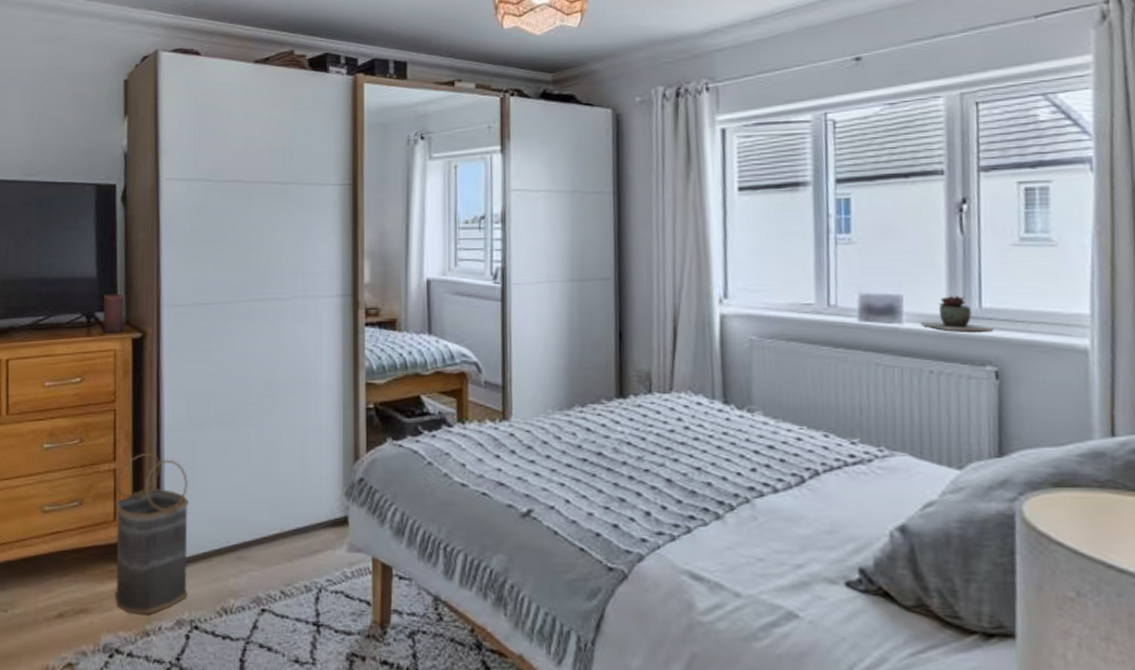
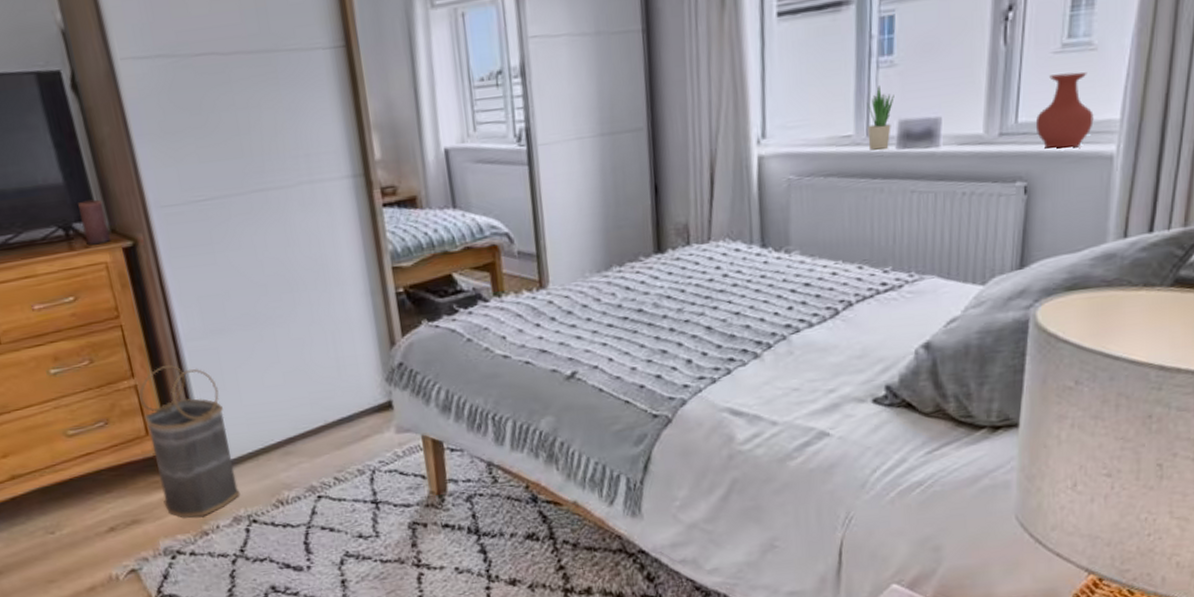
potted plant: none [827,260,854,320] -> present [867,86,894,150]
succulent plant: present [921,296,993,332] -> none [958,112,1027,151]
vase: none [1000,265,1062,338] -> present [1035,72,1094,149]

